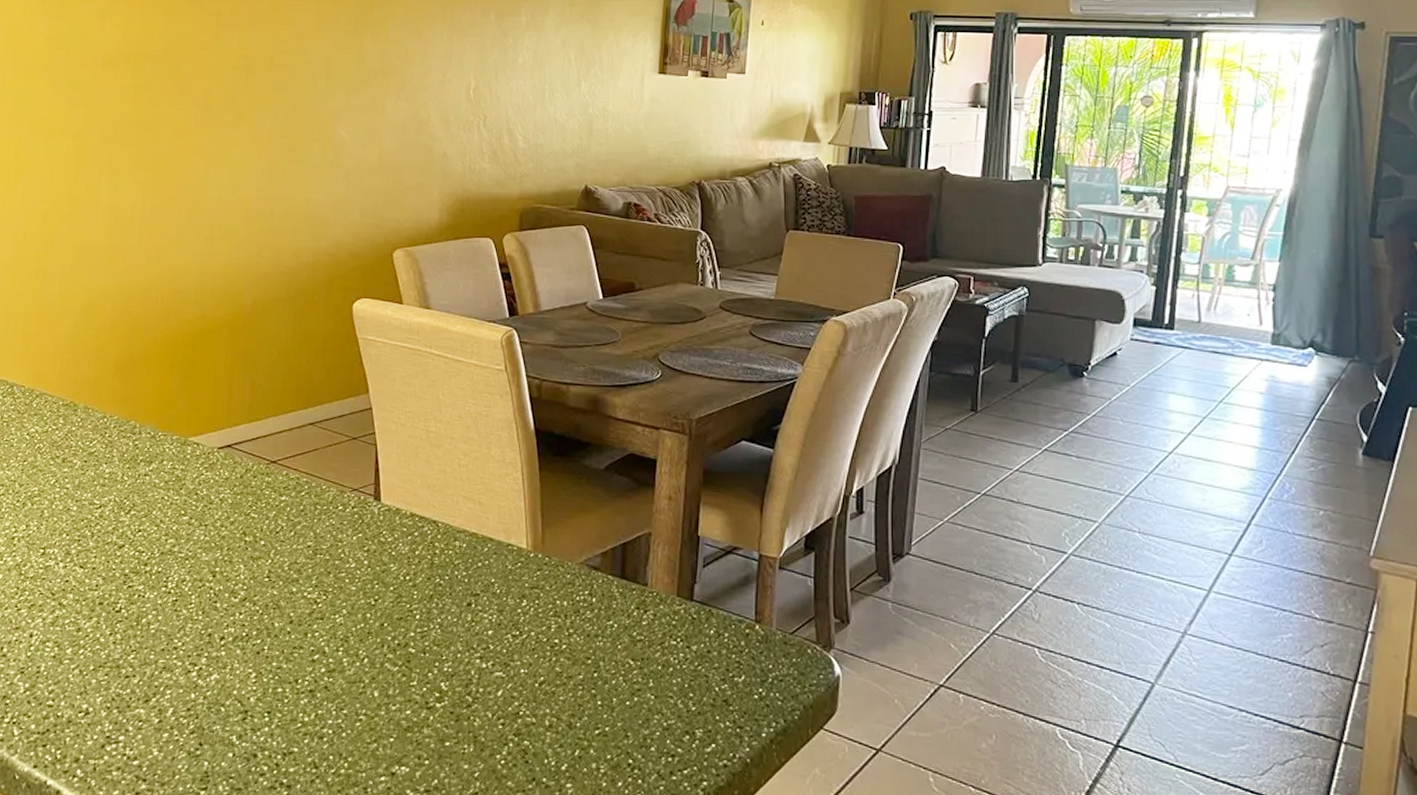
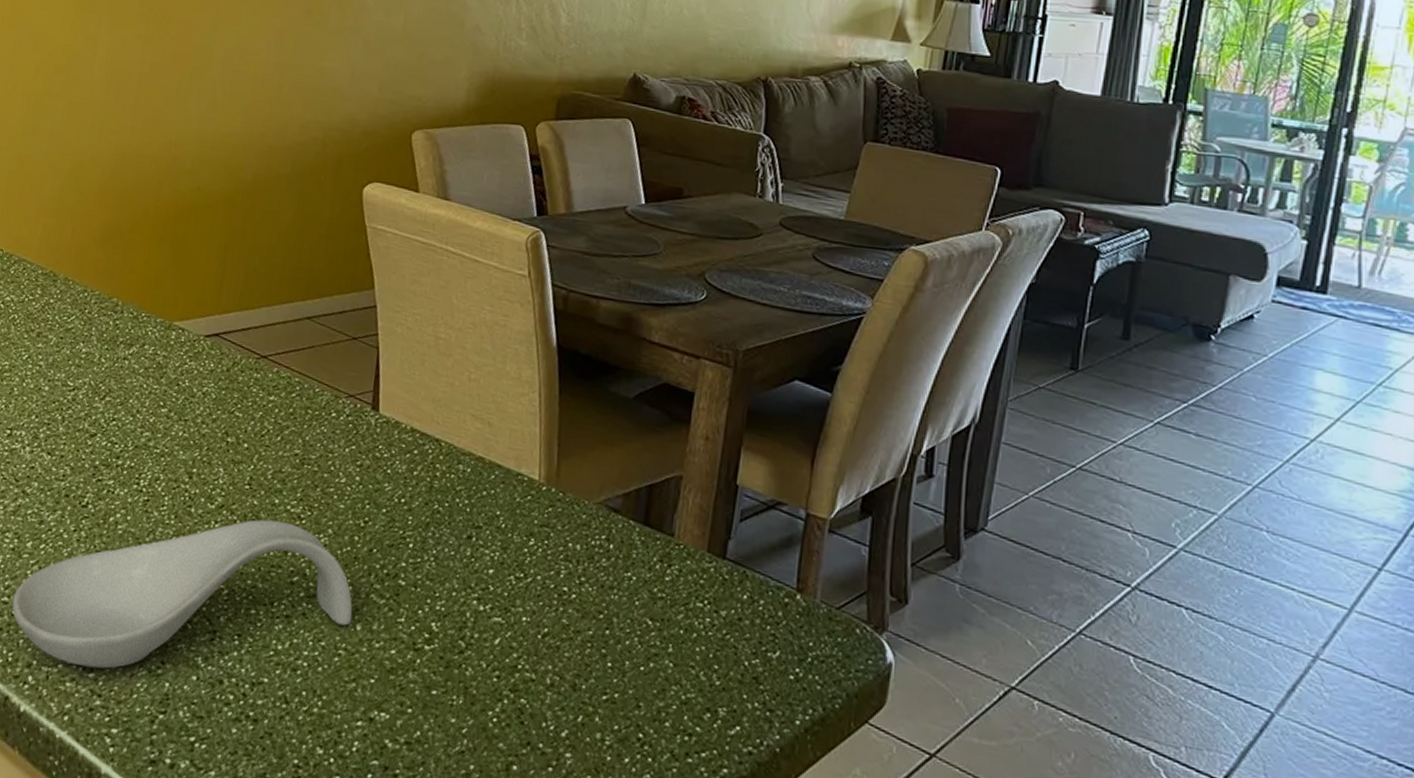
spoon rest: none [57,606,370,756] -> present [12,519,353,669]

